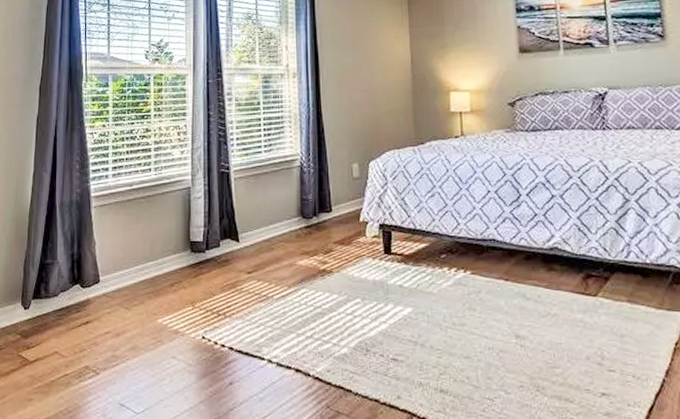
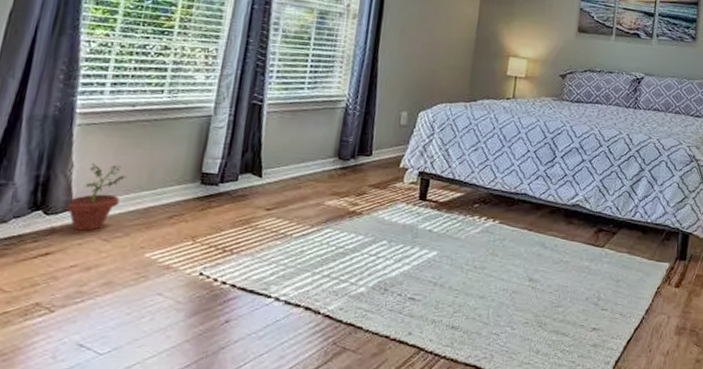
potted plant: none [94,240,134,301] -> present [63,163,127,231]

